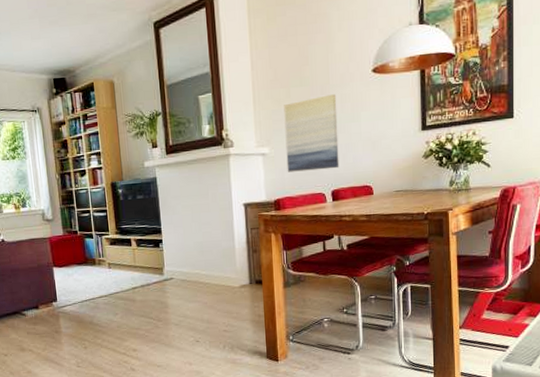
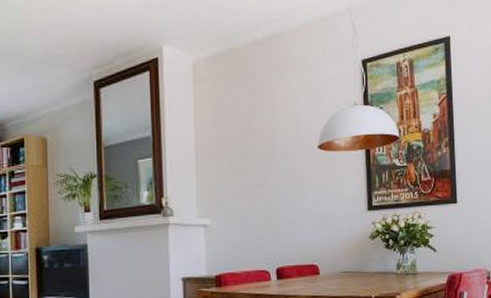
wall art: present [284,94,339,172] -> none [227,168,285,246]

